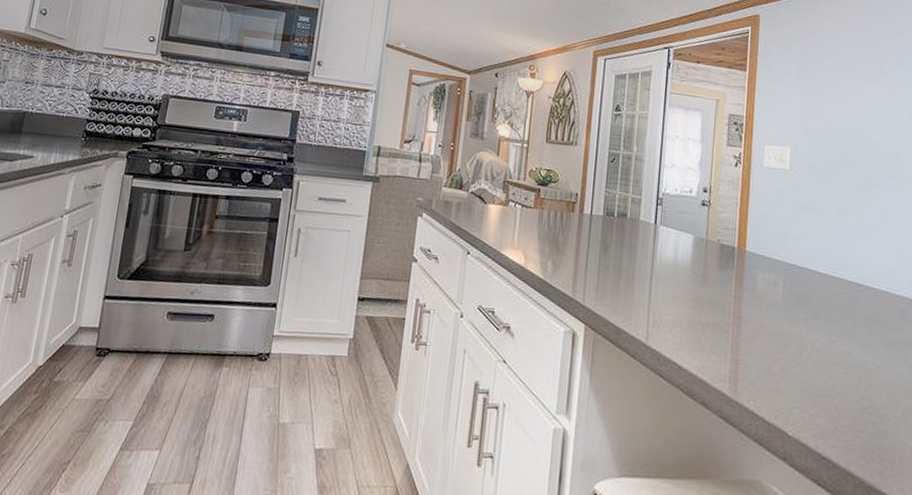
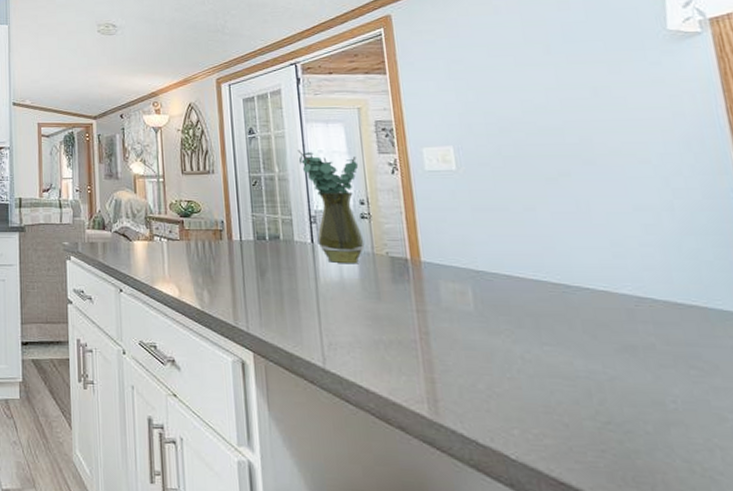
vase: none [656,132,708,247] -> present [297,150,365,263]

